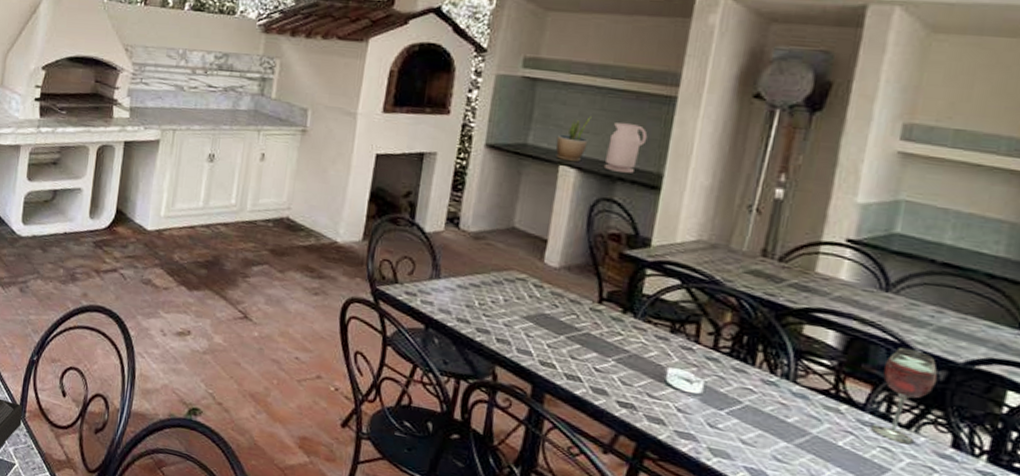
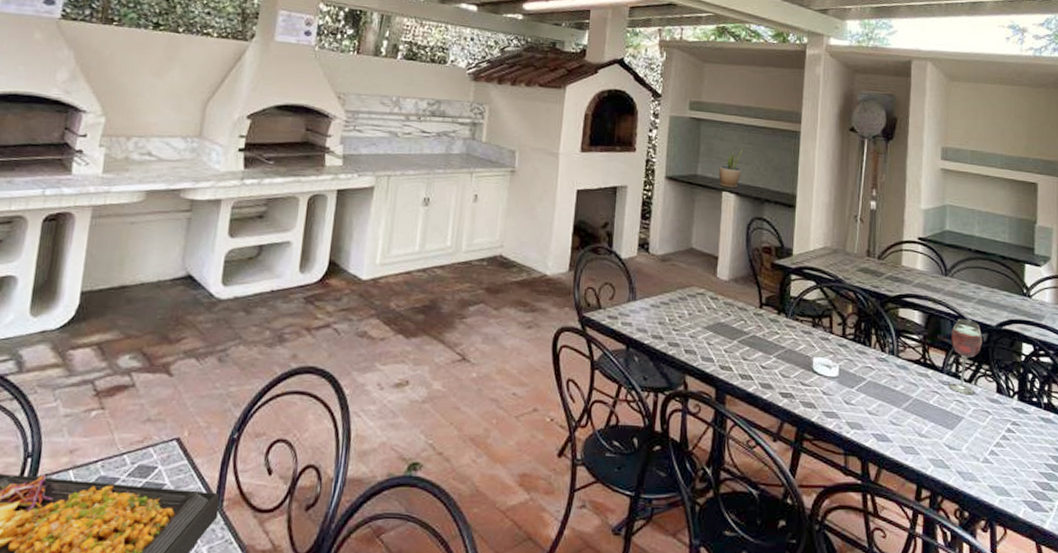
water jug: present [603,123,648,174] -> none [754,154,783,196]

